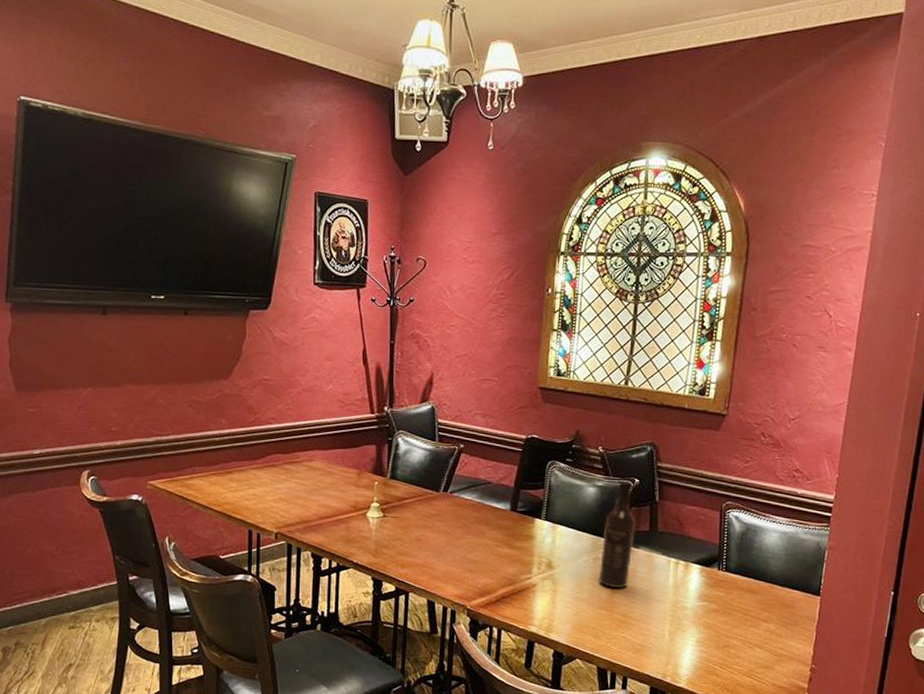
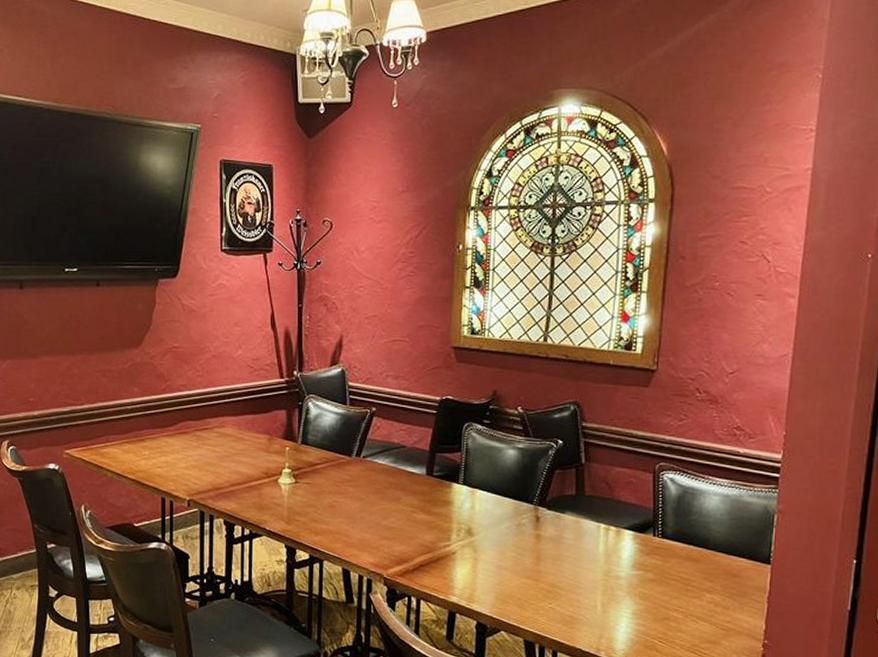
wine bottle: present [598,480,636,588] -> none [522,442,561,556]

